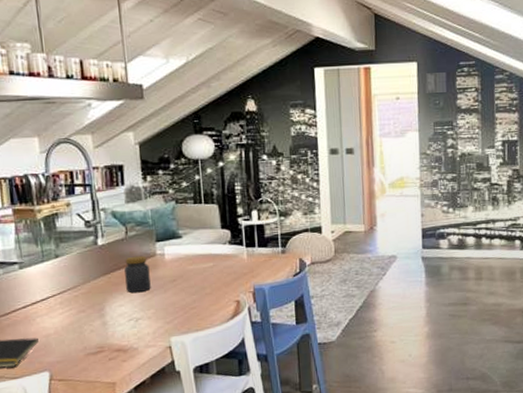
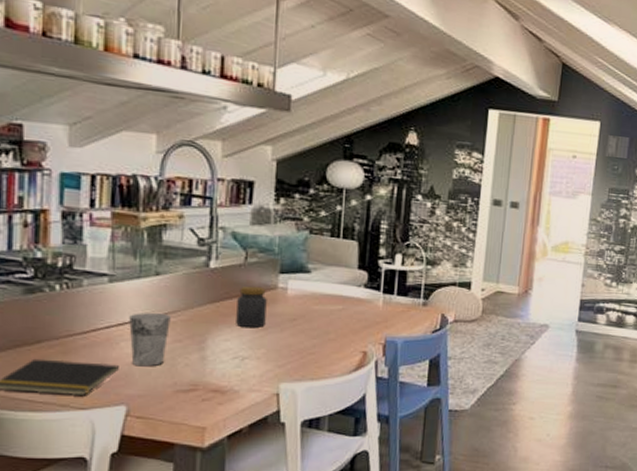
cup: none [40,289,74,337] -> present [129,312,171,367]

